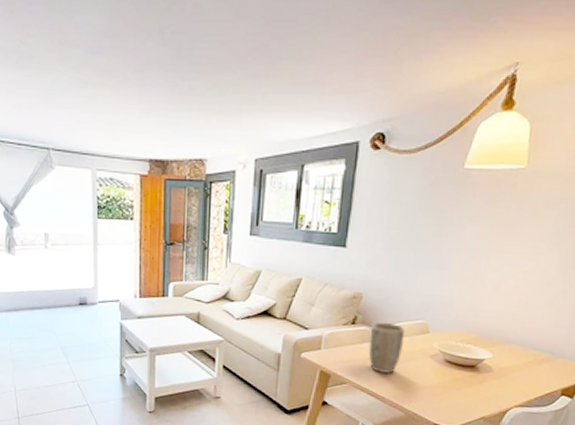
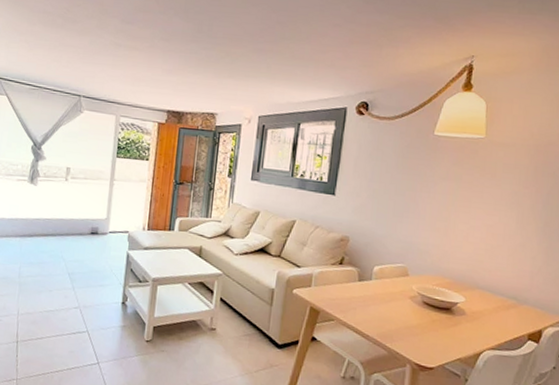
plant pot: present [368,322,406,373] -> none [354,263,388,312]

